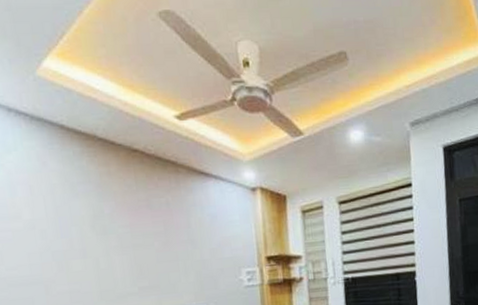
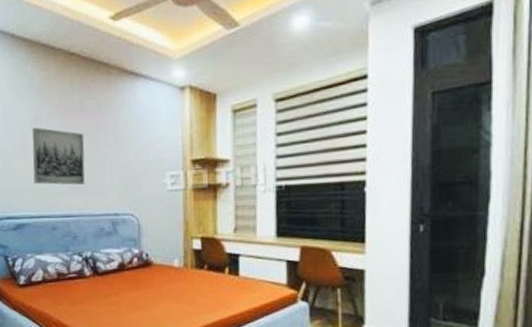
wall art: none [92,225,157,286] -> present [32,127,85,185]

